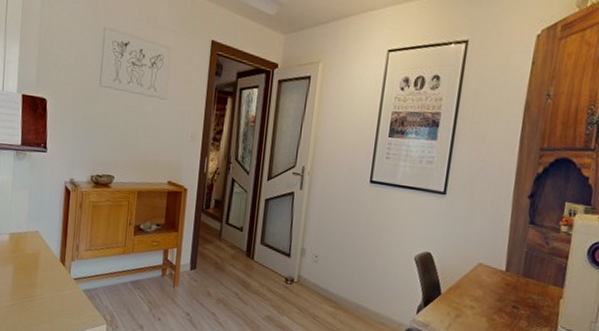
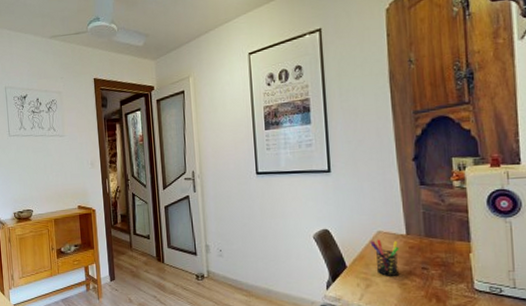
pen holder: none [469,271,496,311] -> present [370,239,400,276]

